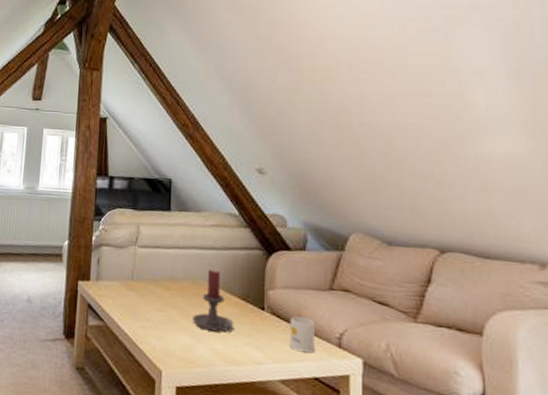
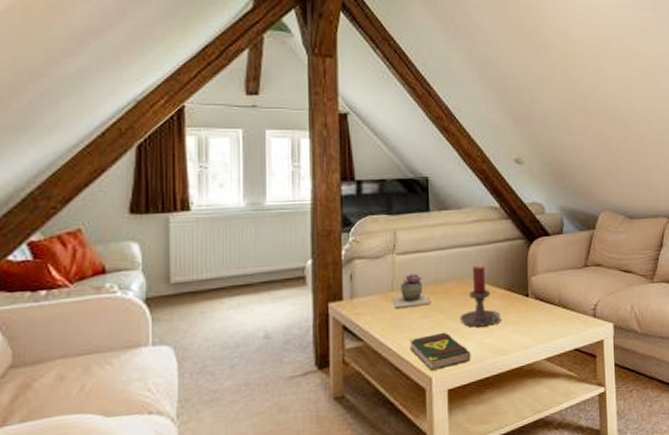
succulent plant: none [132,267,165,300] -> present [393,274,430,308]
book: none [144,328,201,365] -> present [410,332,471,372]
mug: present [290,316,316,353] -> none [552,296,575,329]

